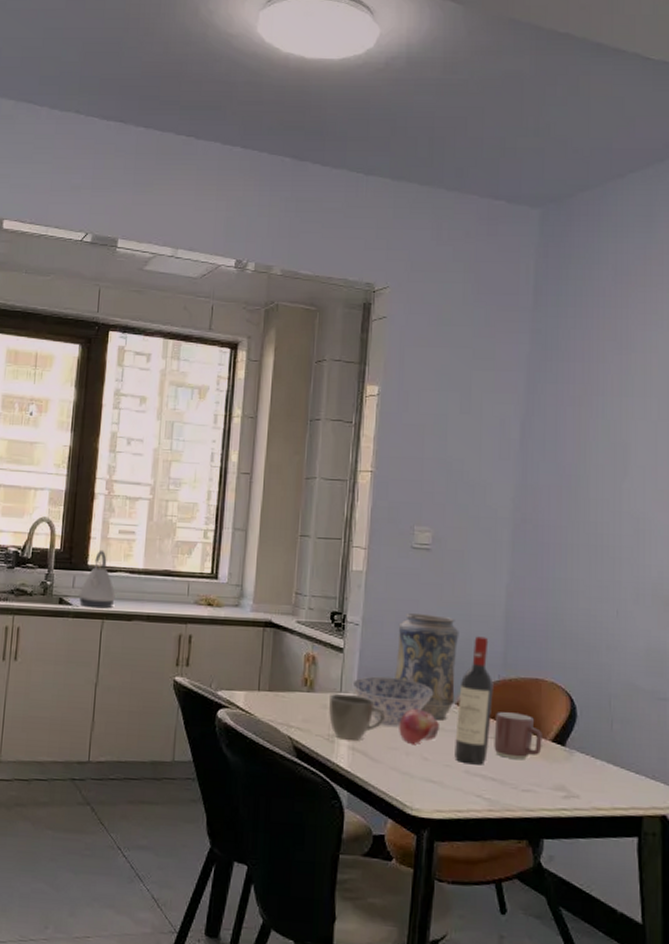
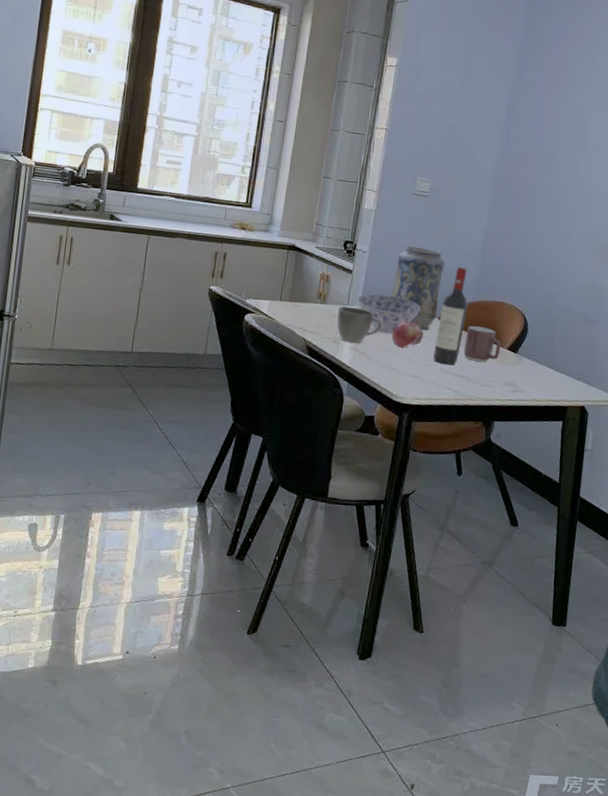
kettle: present [78,549,116,609] -> none [128,175,161,226]

